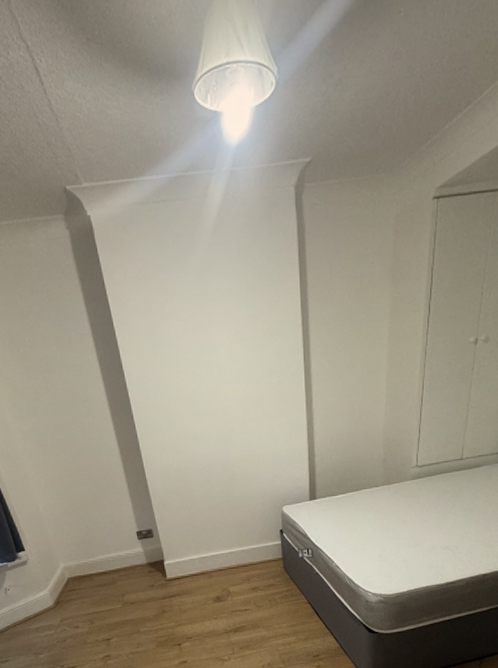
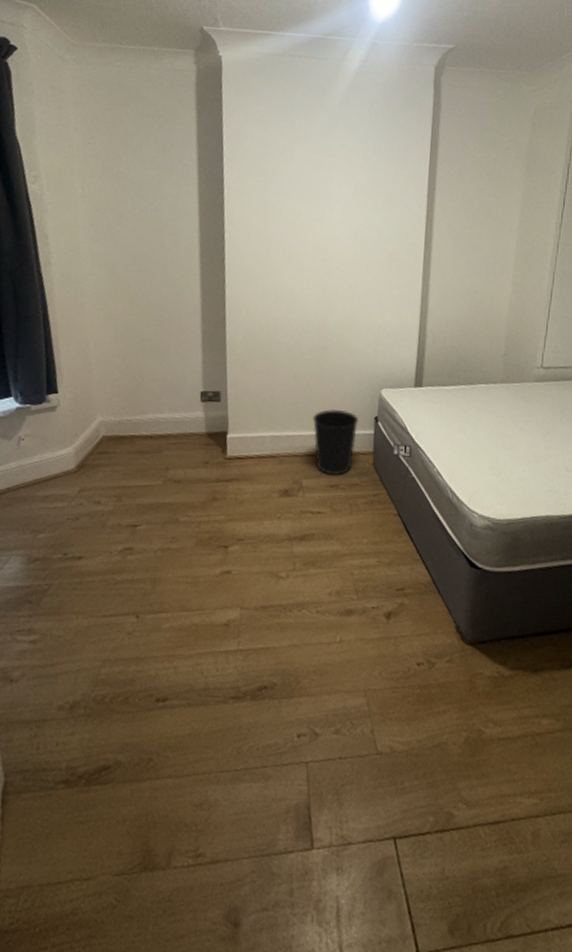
wastebasket: none [229,528,268,580] -> present [312,408,358,475]

